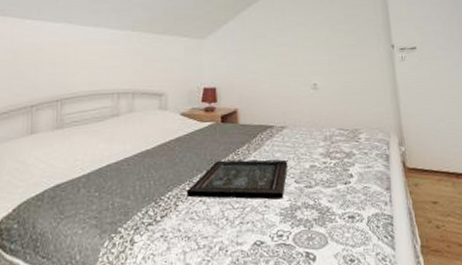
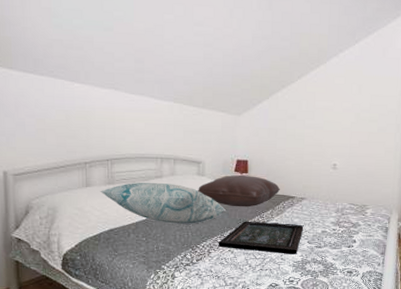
decorative pillow: none [46,122,194,172] -> present [99,182,226,224]
pillow: none [159,105,256,144] -> present [197,175,281,207]

